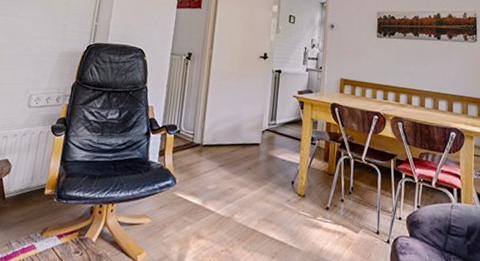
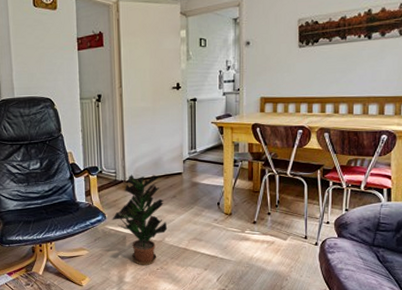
potted plant: none [182,139,239,246] -> present [112,174,168,266]

